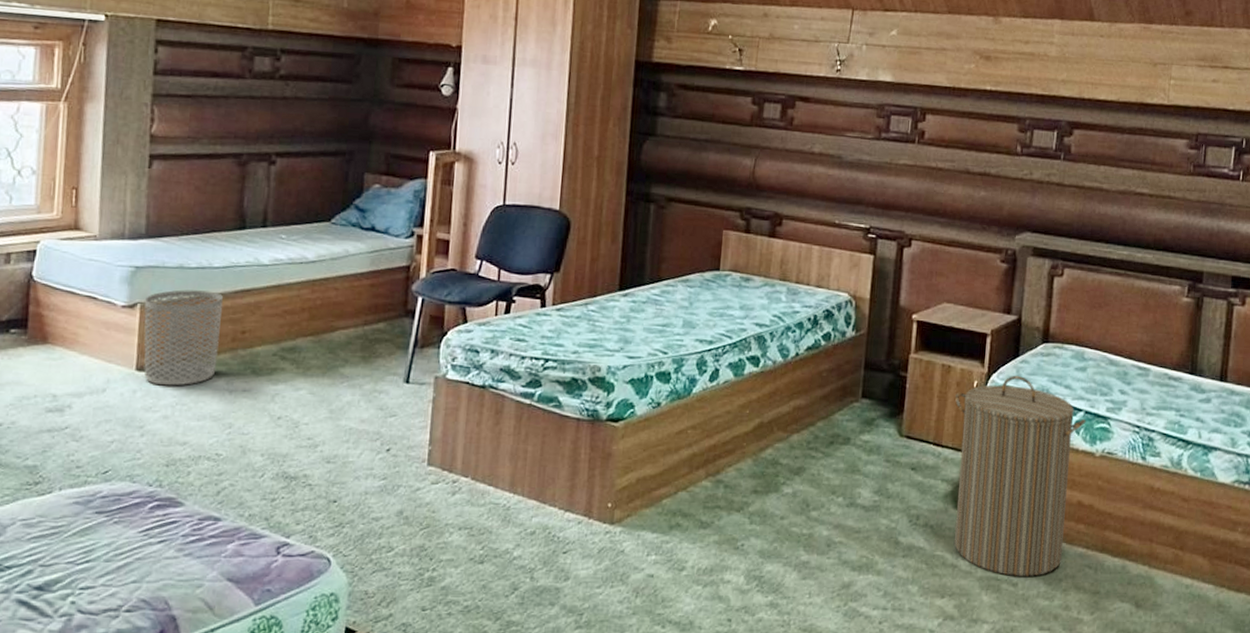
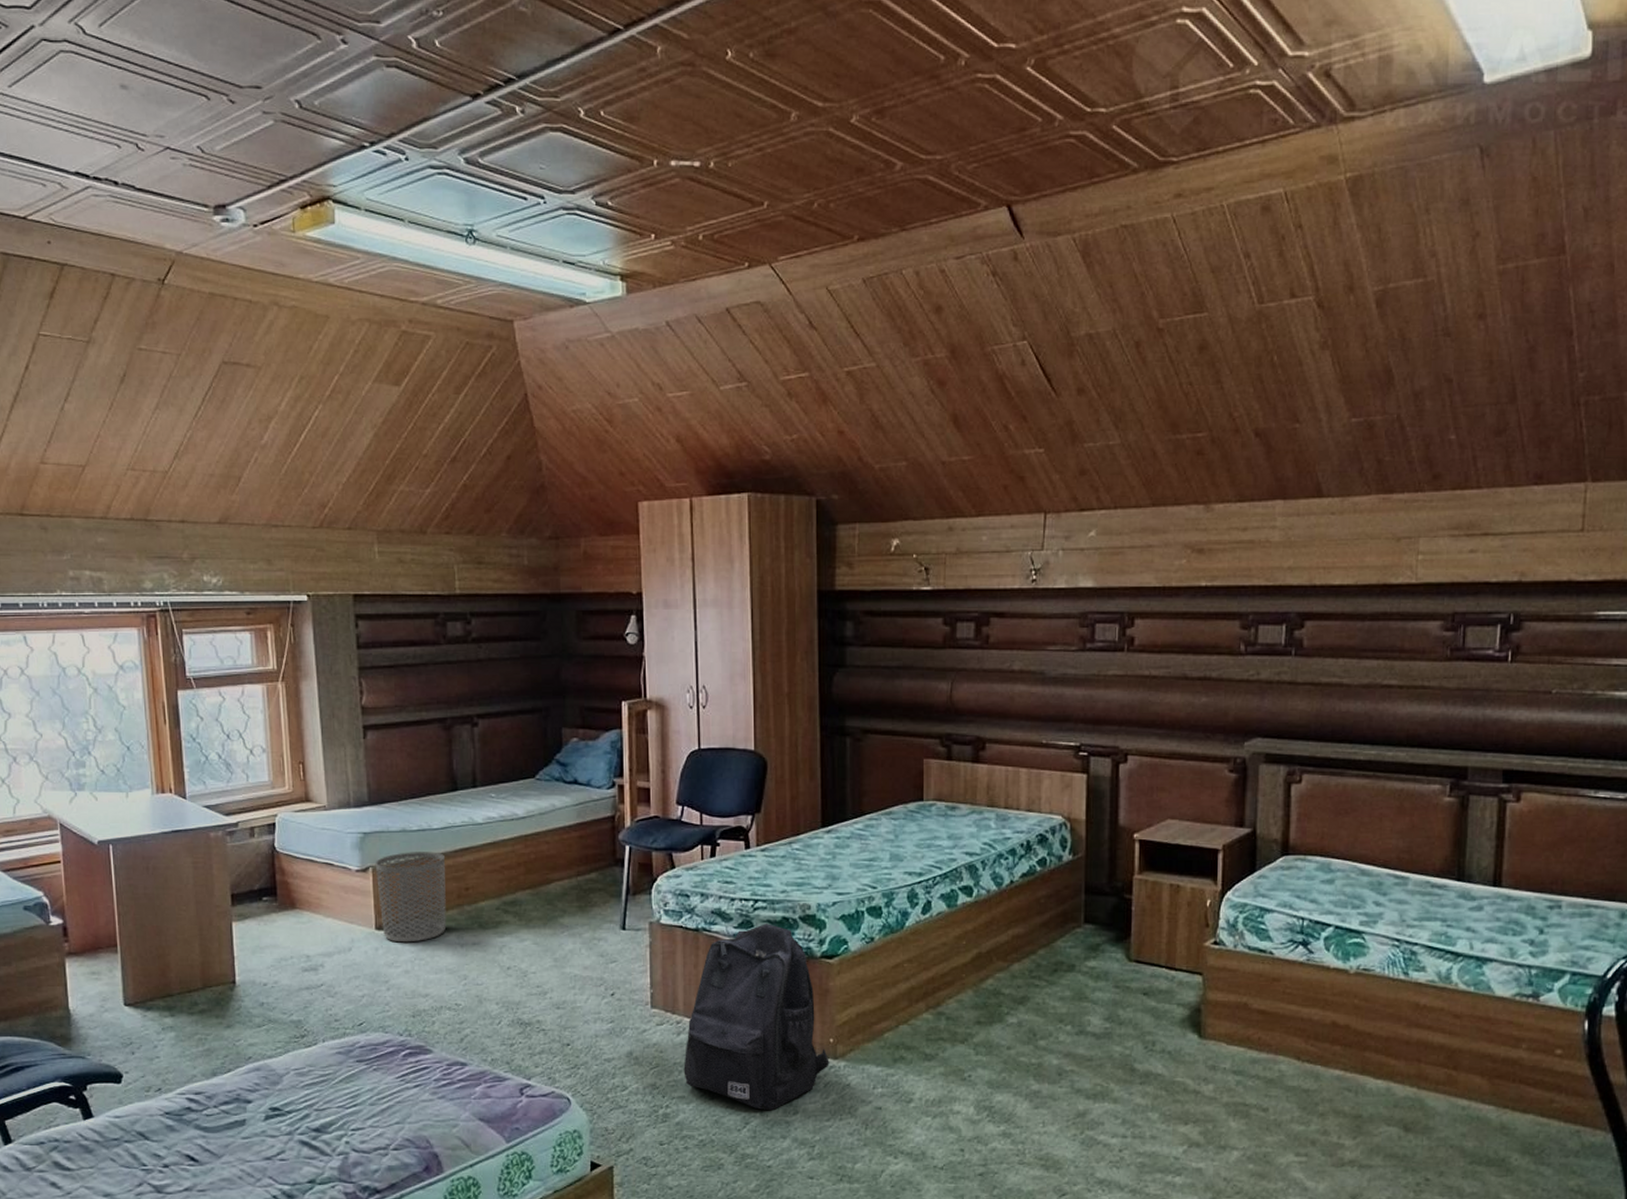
backpack: none [455,384,606,577] -> present [683,924,829,1111]
laundry hamper: present [954,376,1086,576] -> none [1186,892,1337,1101]

